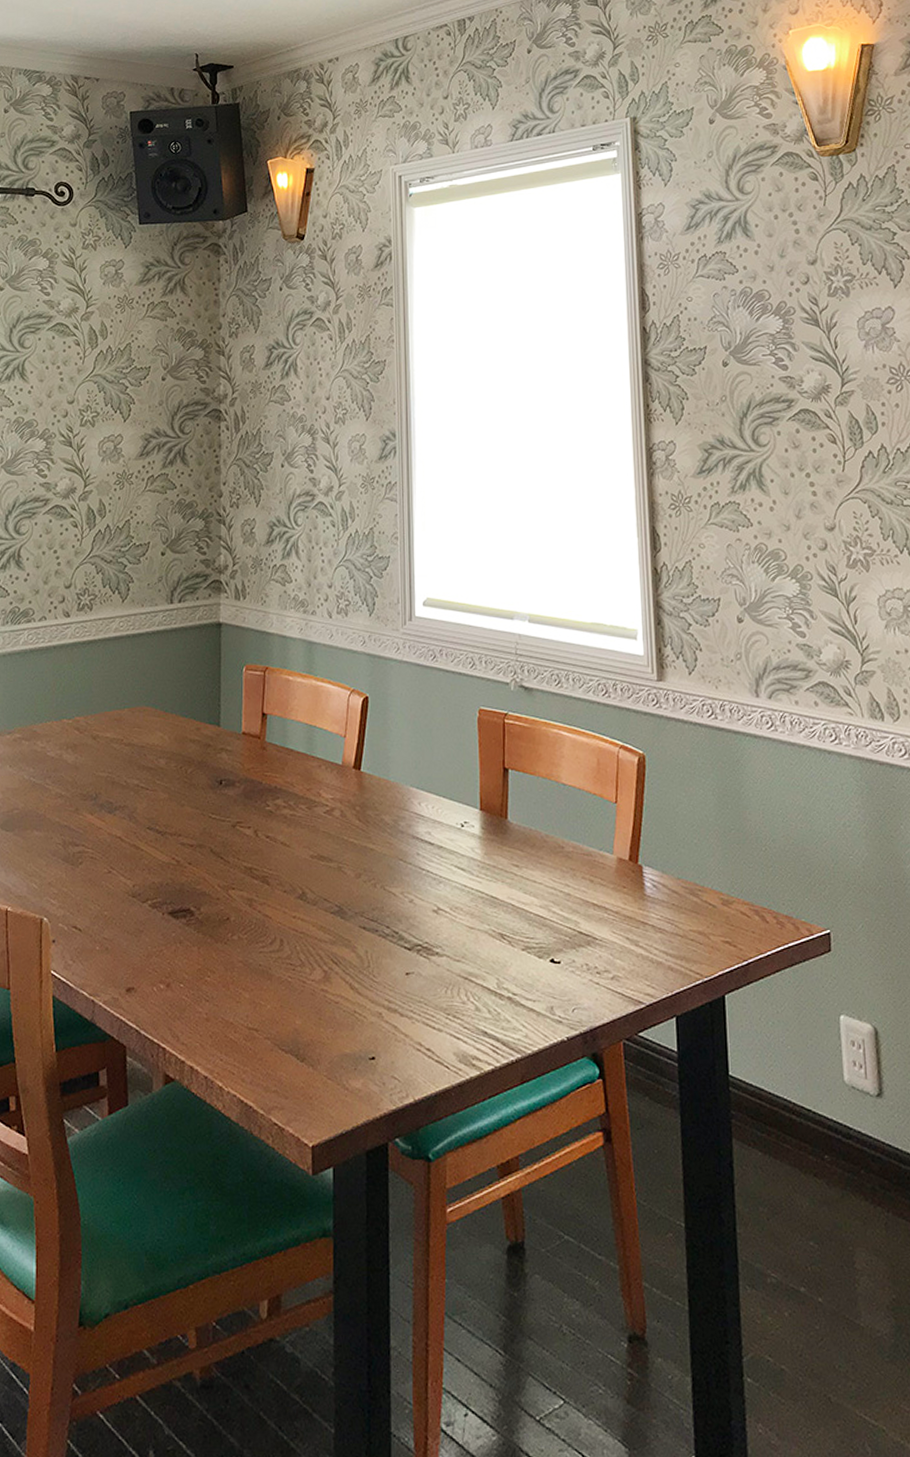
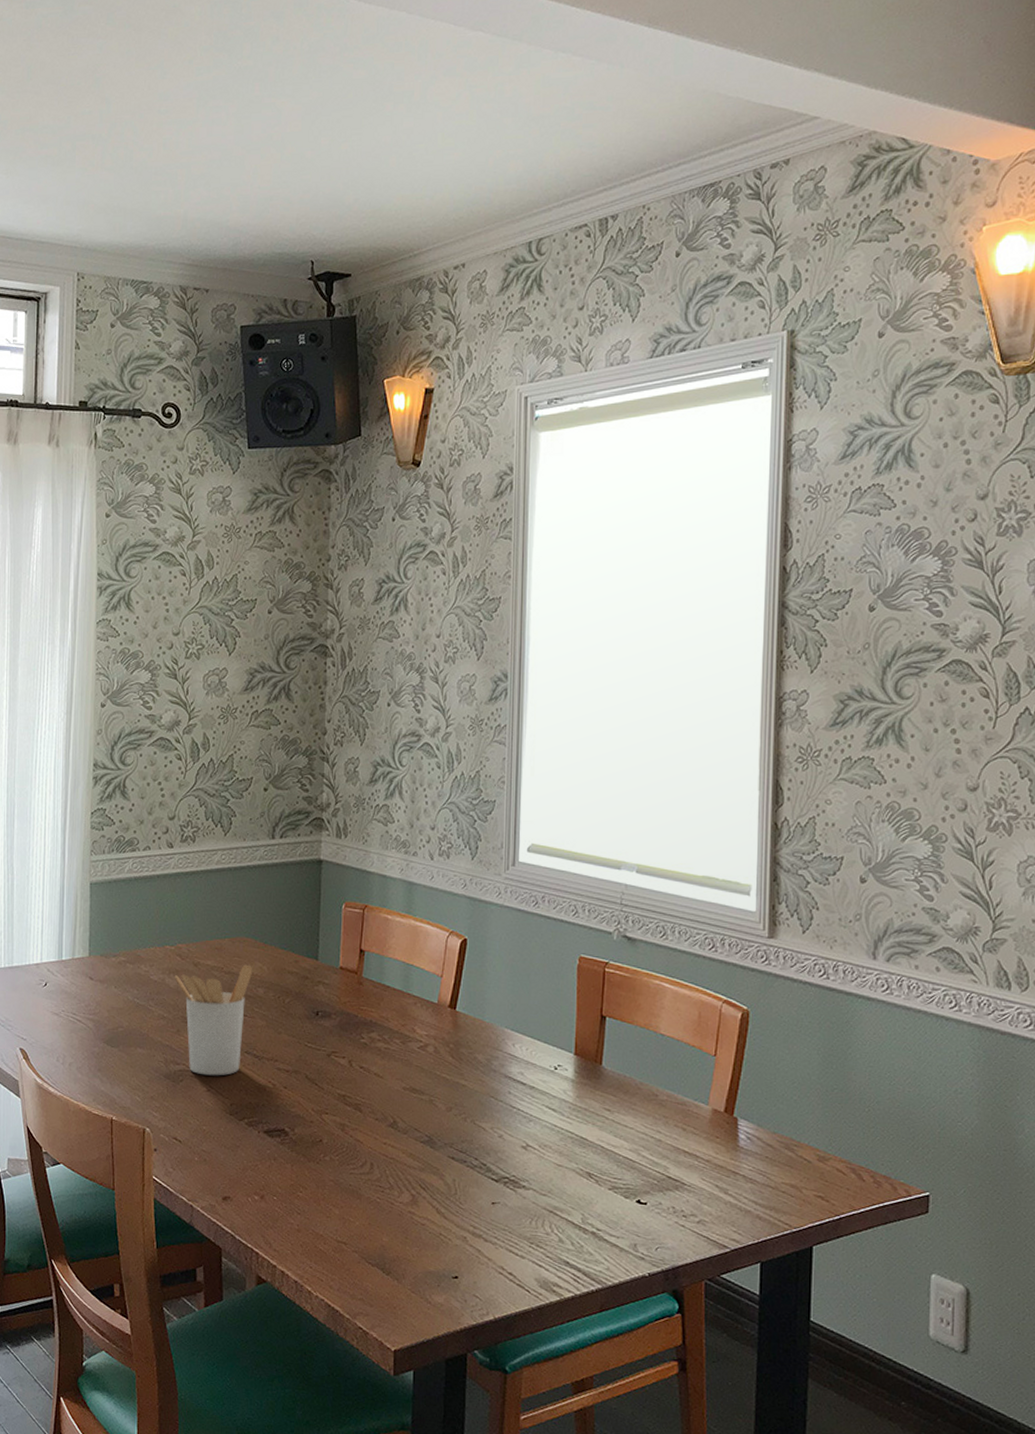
utensil holder: none [73,735,154,856] -> present [175,964,253,1076]

